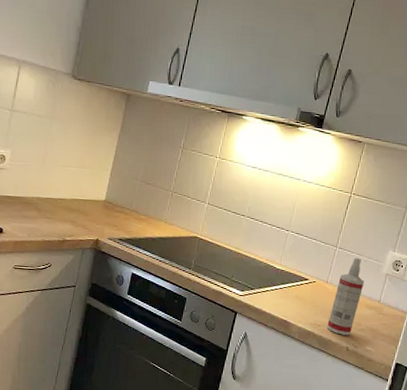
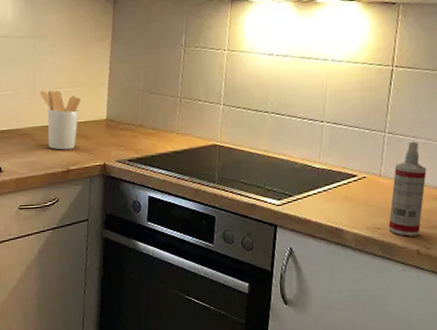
utensil holder: none [48,166,86,223] -> present [40,90,82,150]

